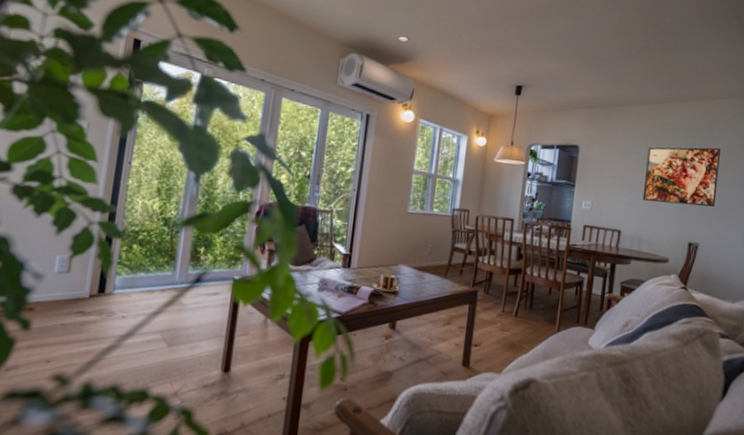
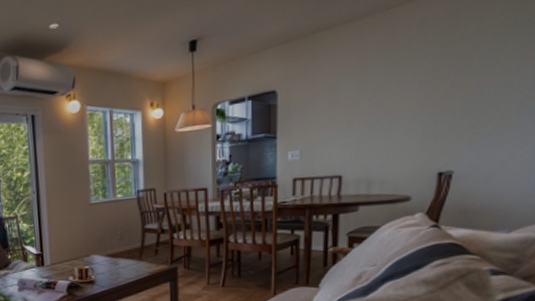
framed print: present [642,147,721,207] -> none [368,46,481,136]

